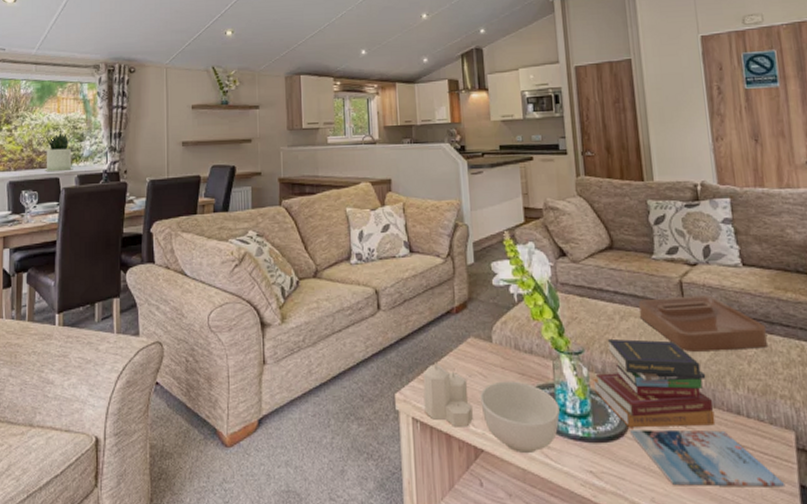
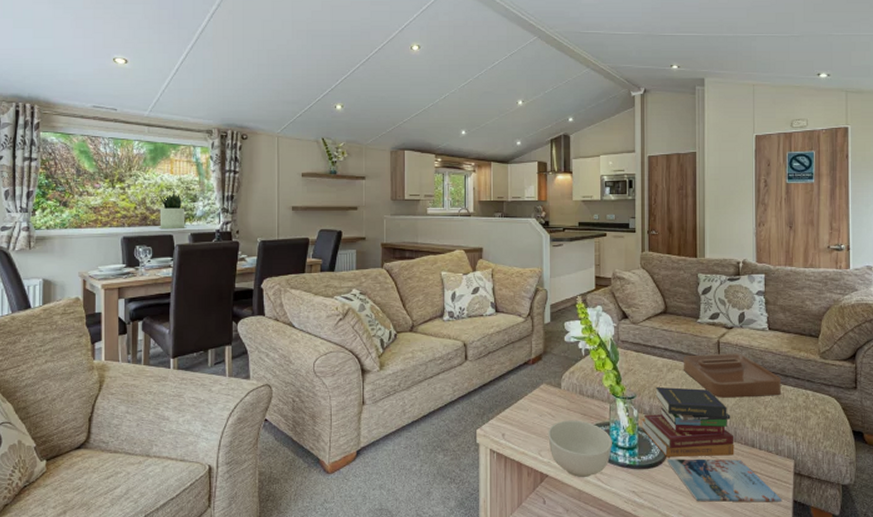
candle: present [422,361,473,427] -> none [501,404,541,457]

